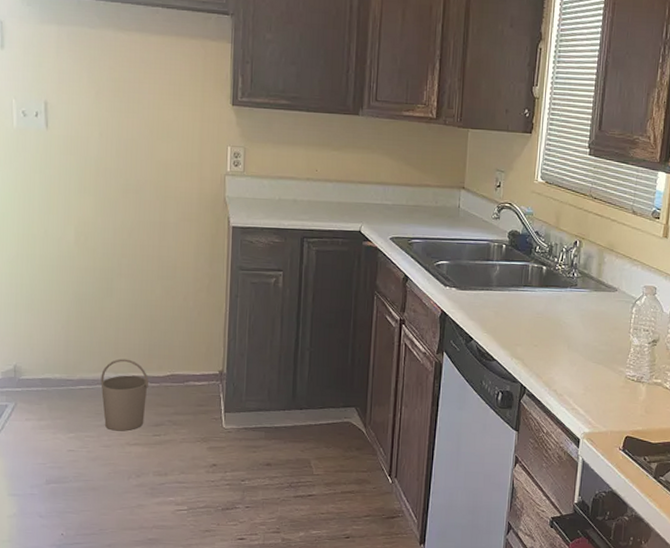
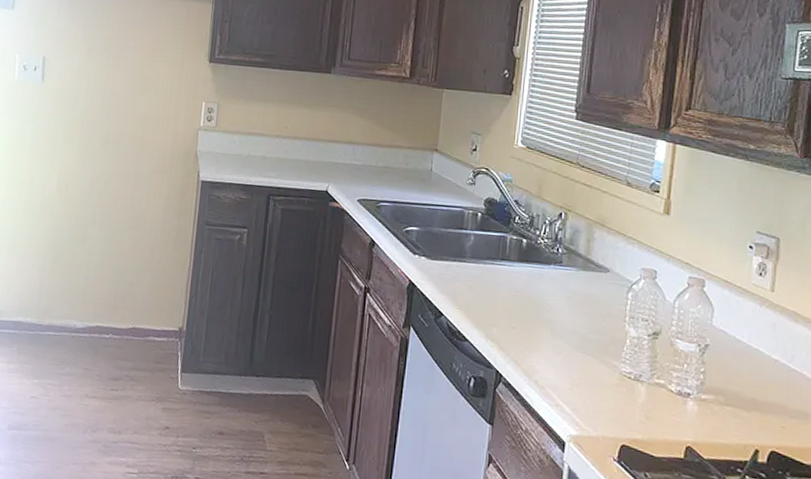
bucket: present [101,358,148,431] -> none [67,307,111,383]

